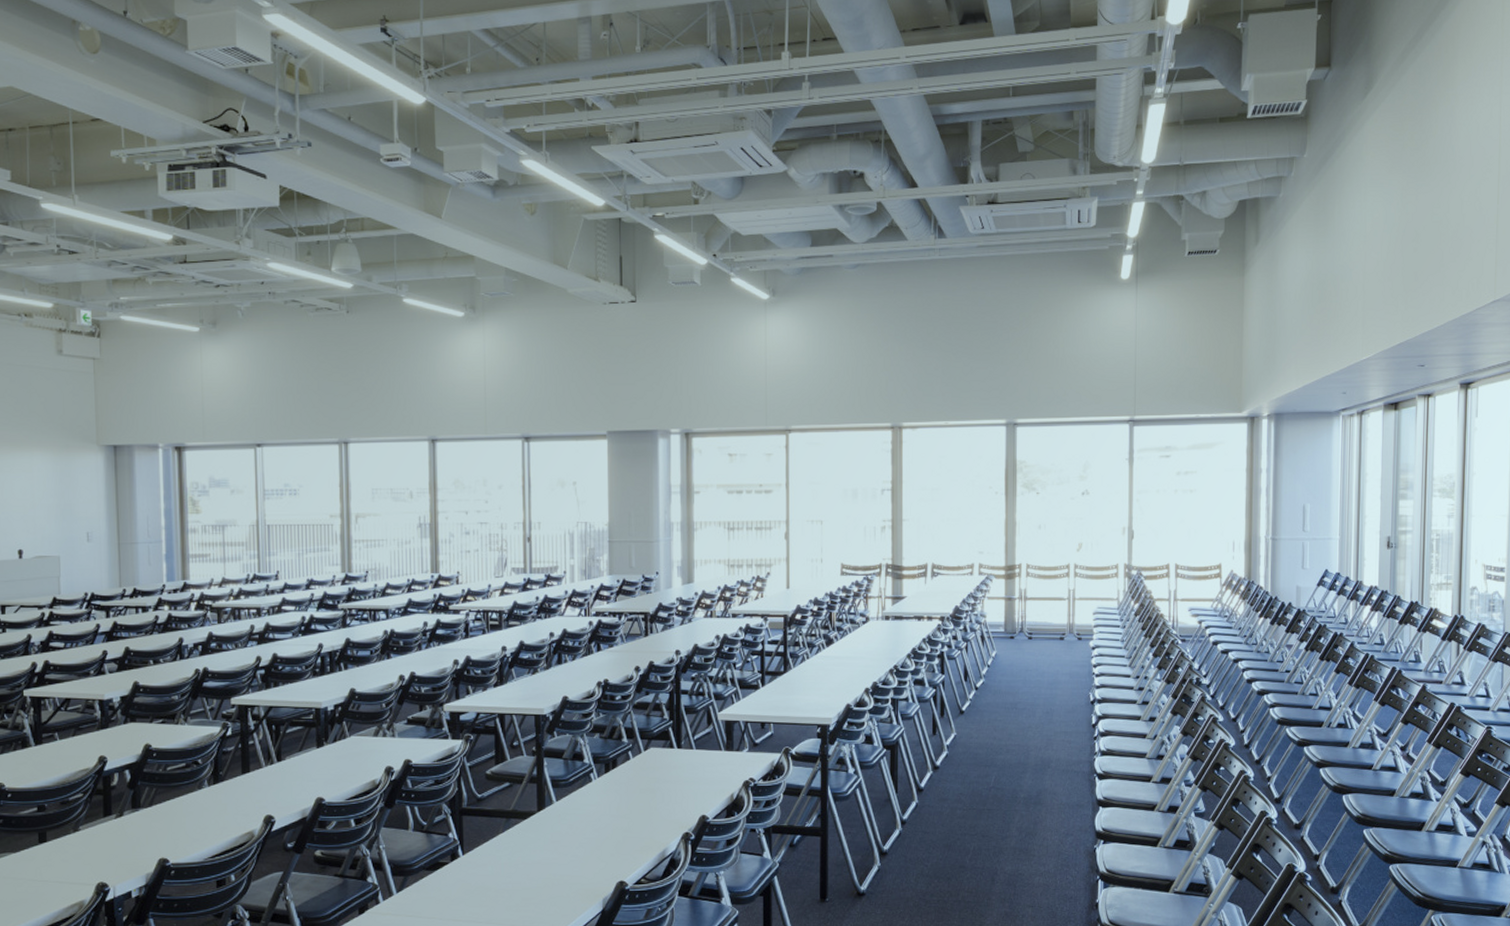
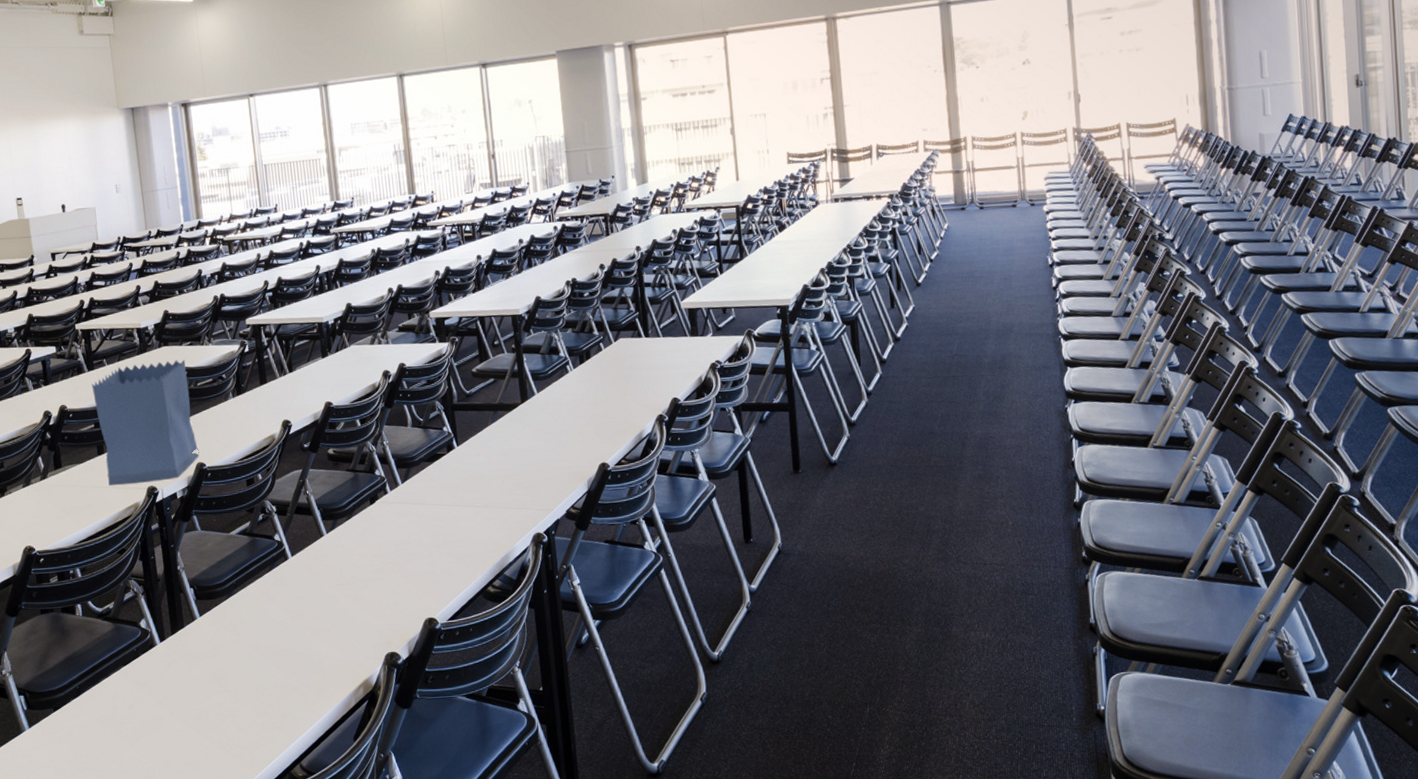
paper bag: none [38,739,163,880] -> present [92,359,200,486]

